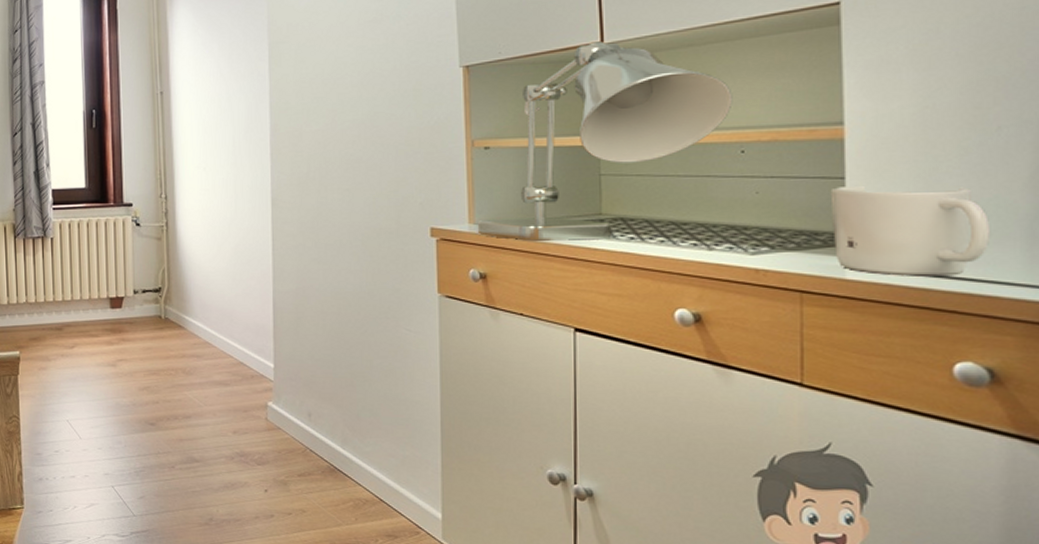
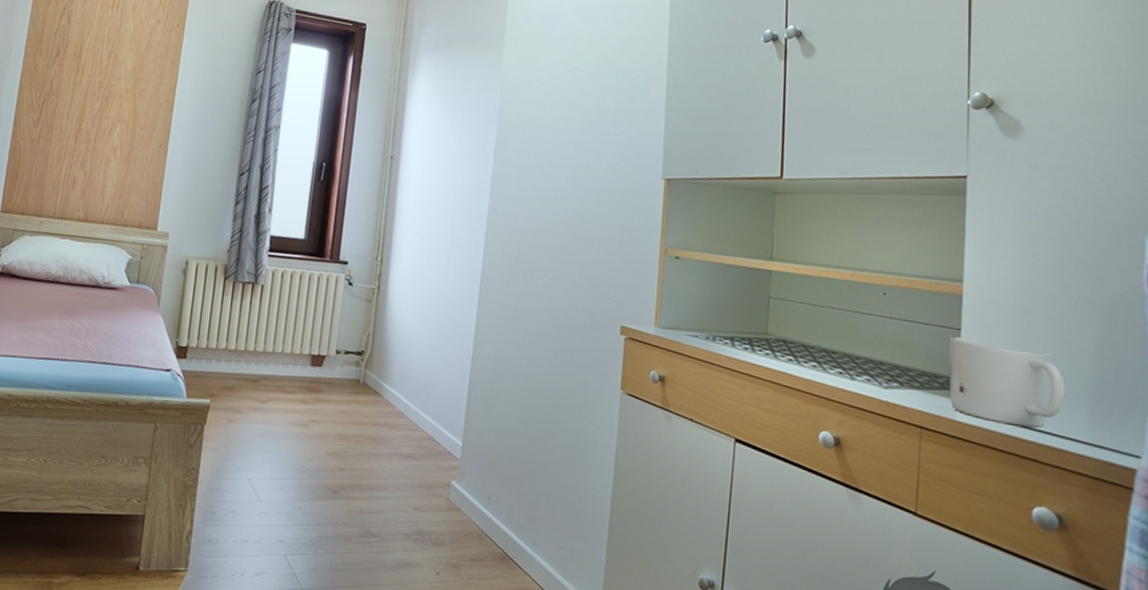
desk lamp: present [477,41,733,242] -> none [661,176,881,359]

